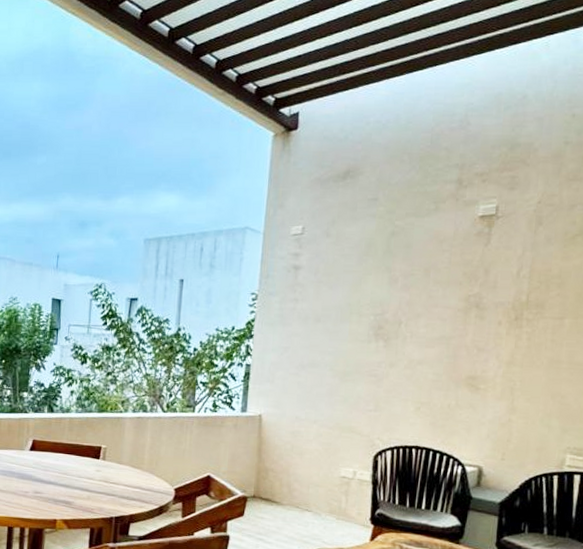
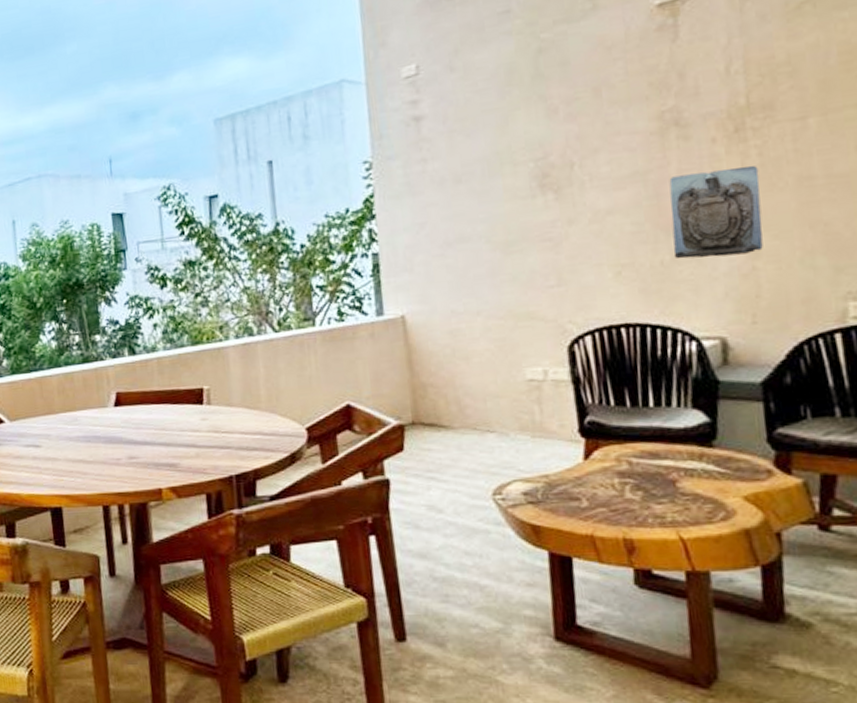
wall sculpture: none [458,344,526,409] -> present [669,166,763,259]

